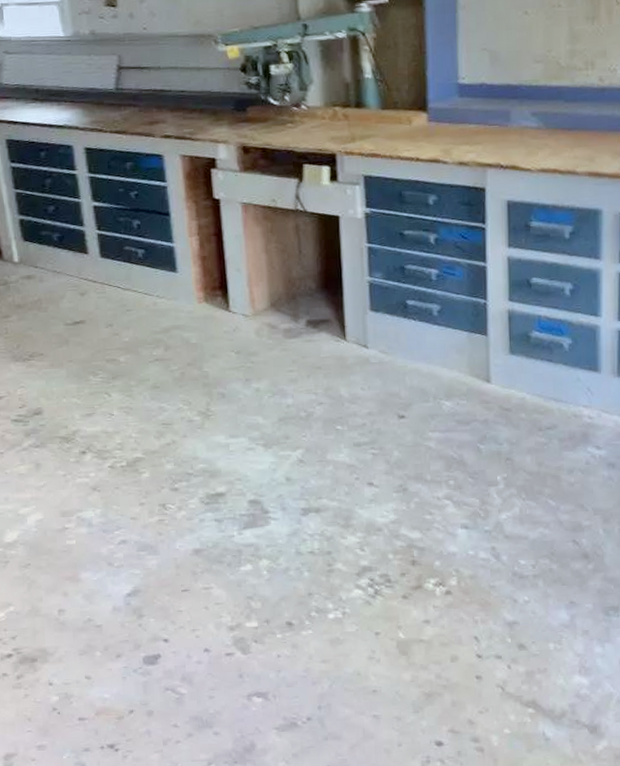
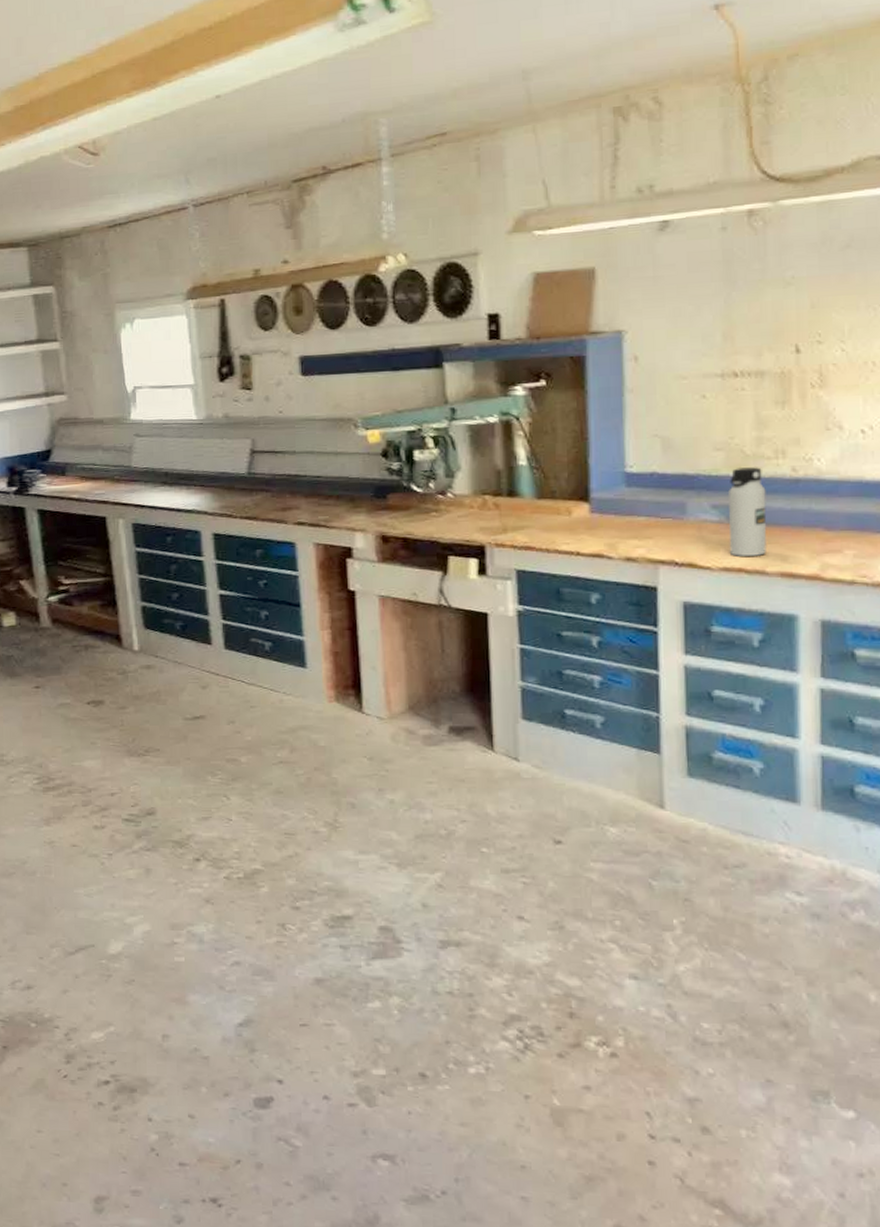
water bottle: none [546,77,578,159] -> present [728,467,768,556]

